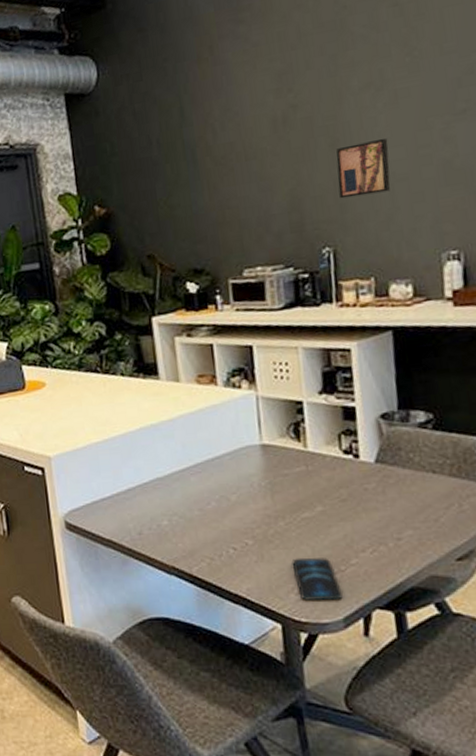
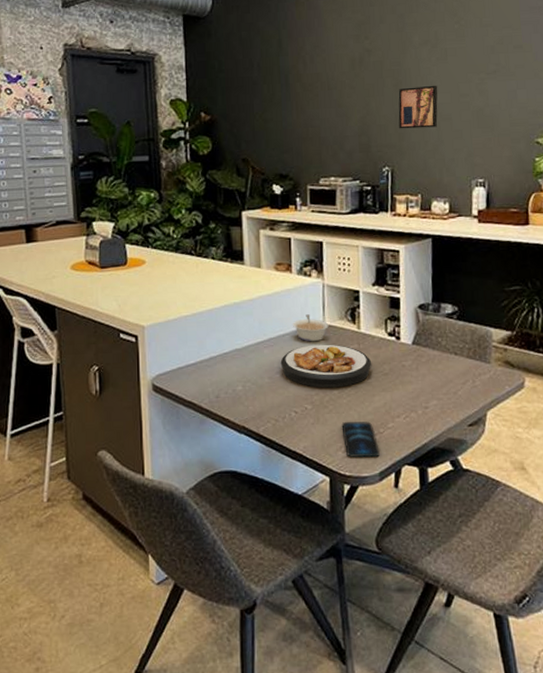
plate: none [211,467,326,520] -> present [280,344,372,388]
legume: none [223,433,268,466] -> present [293,314,329,342]

